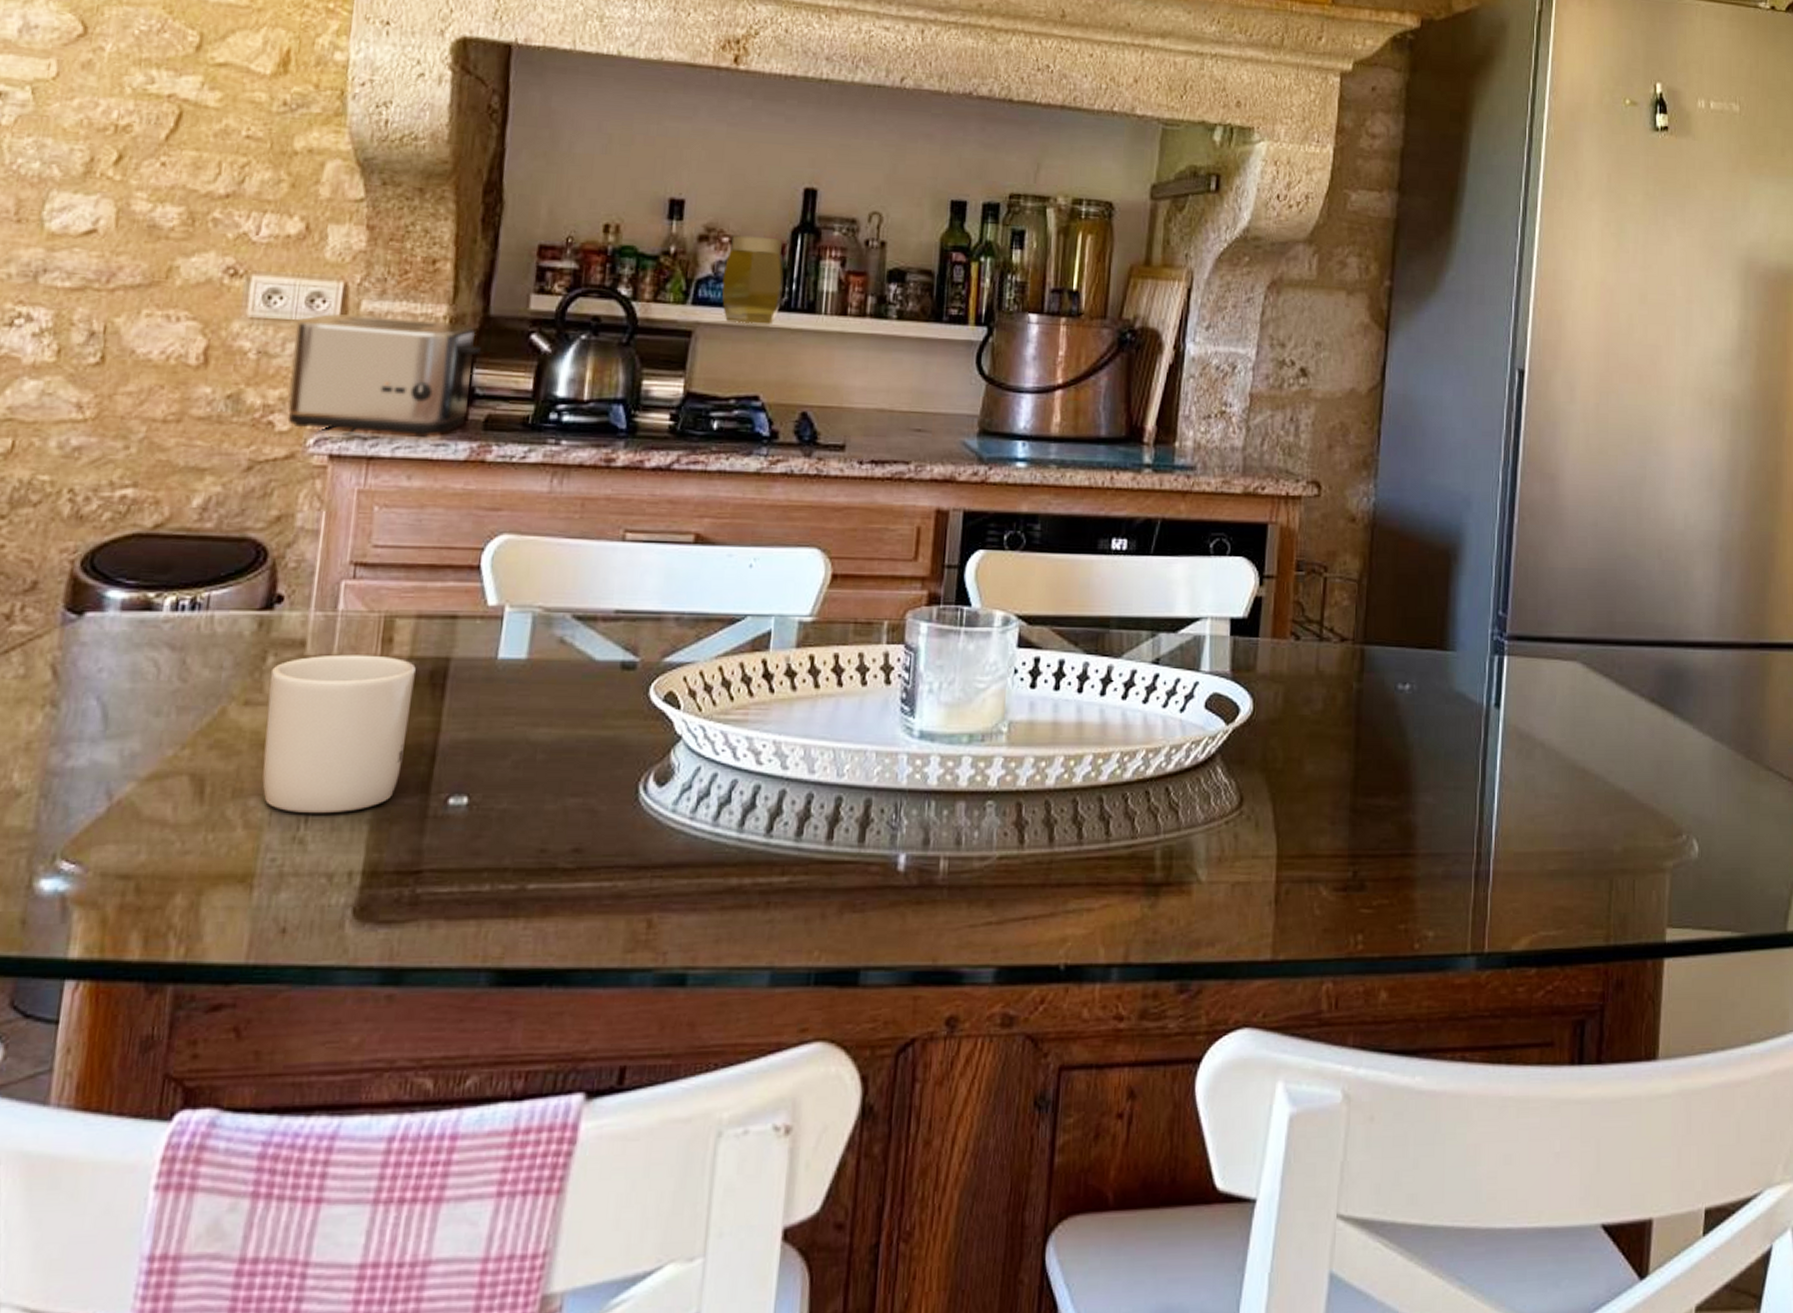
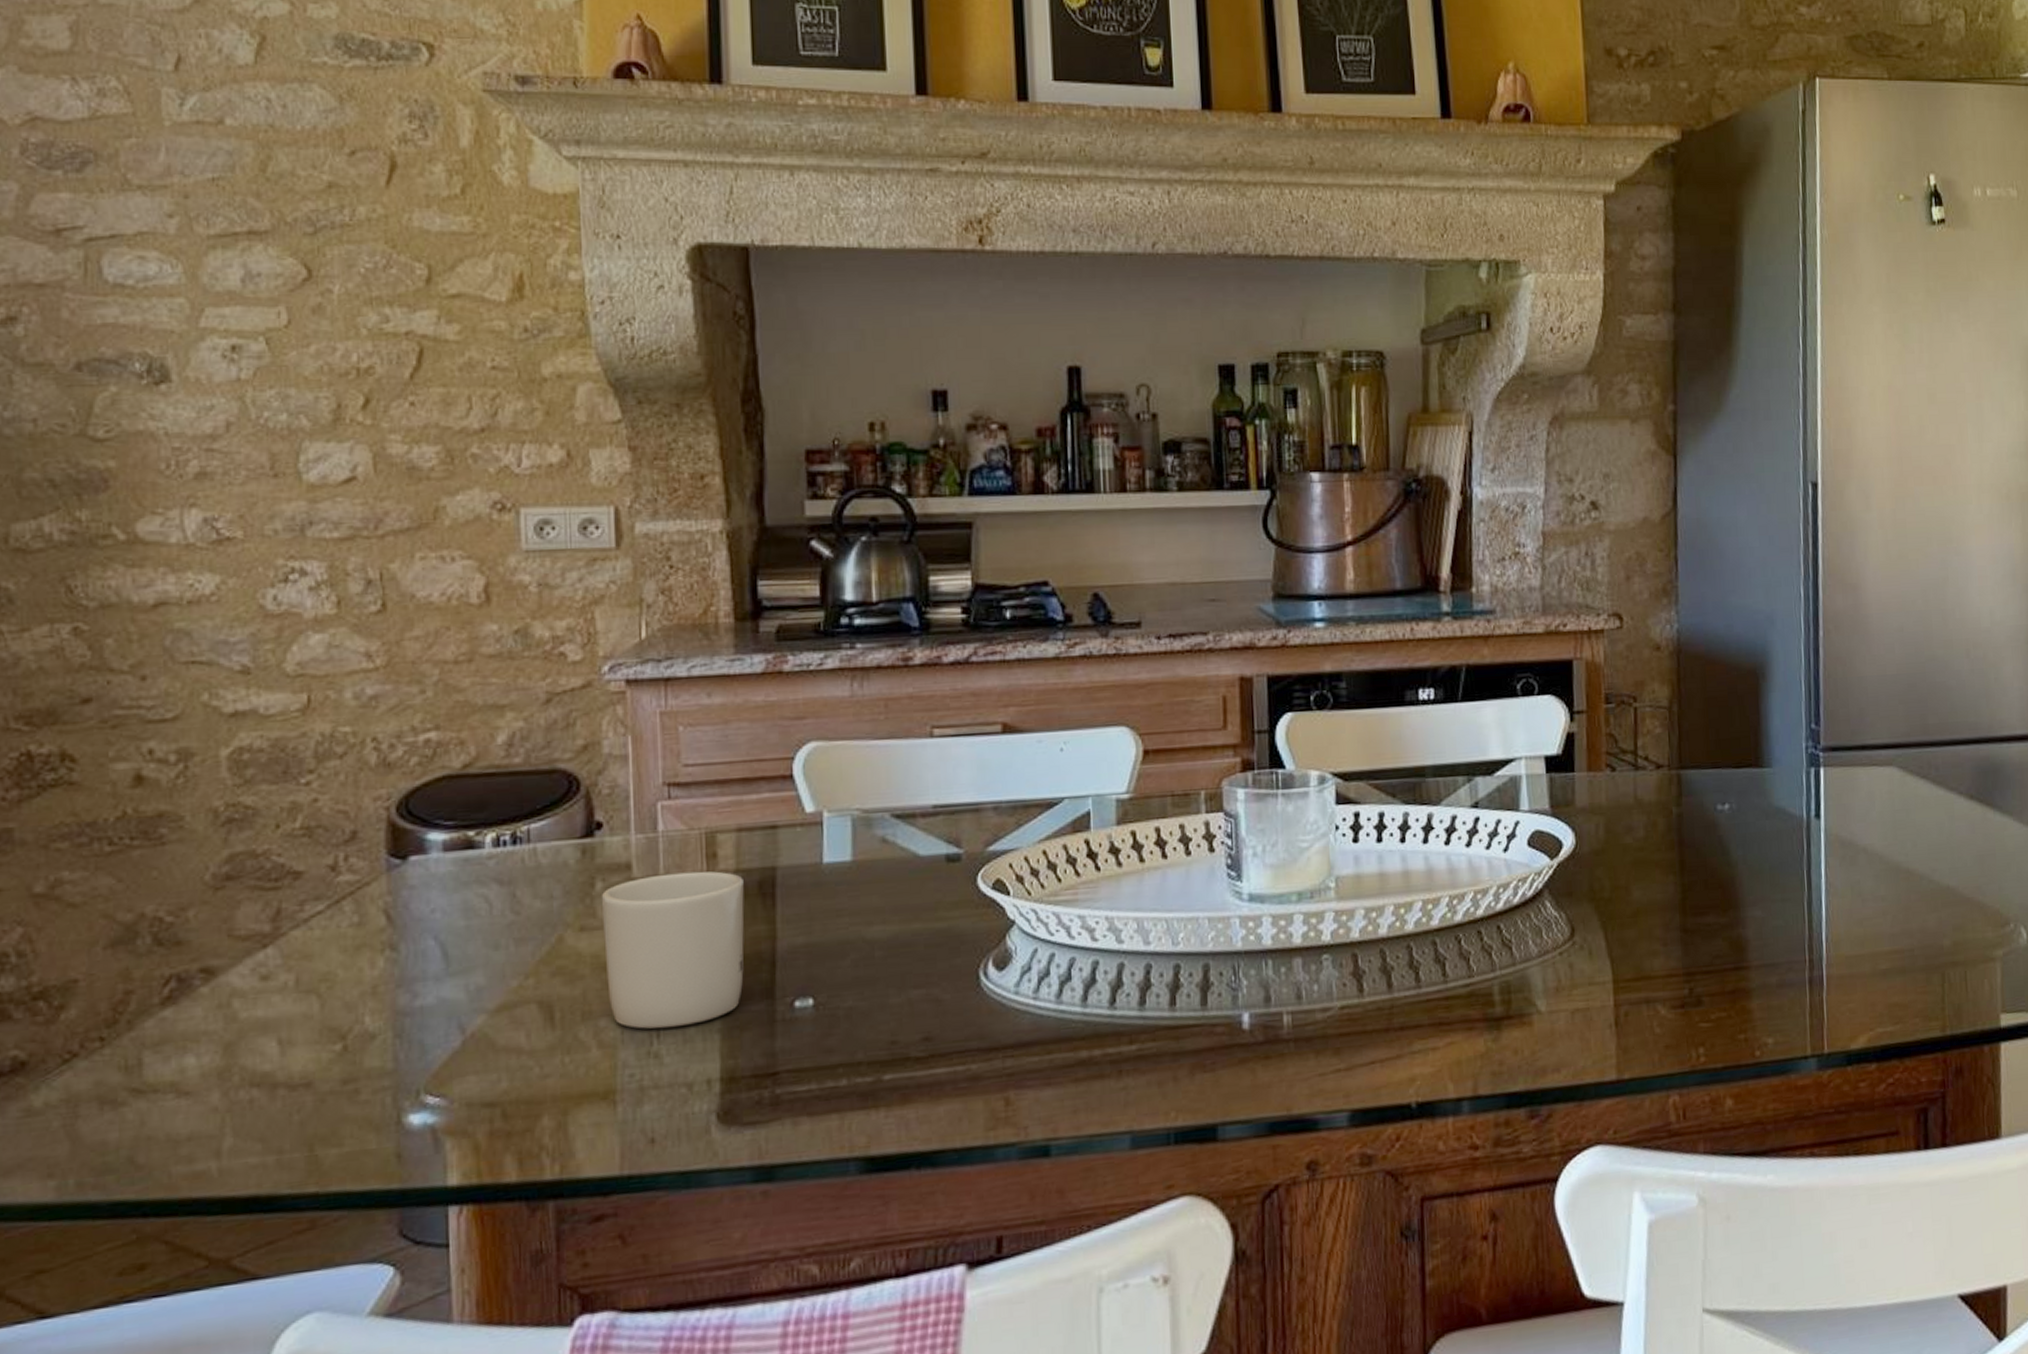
toaster: present [286,313,481,436] -> none [572,536,762,656]
jar: present [721,235,784,324] -> none [996,420,1059,510]

